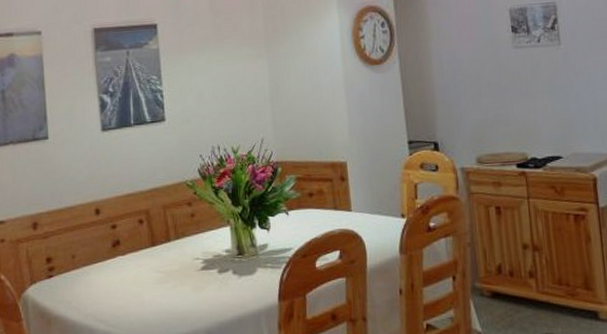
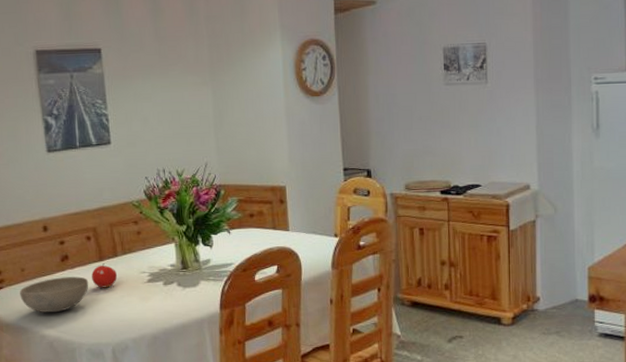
bowl: none [70,264,141,304] -> present [20,276,89,312]
fruit: none [143,249,170,277] -> present [92,263,118,288]

